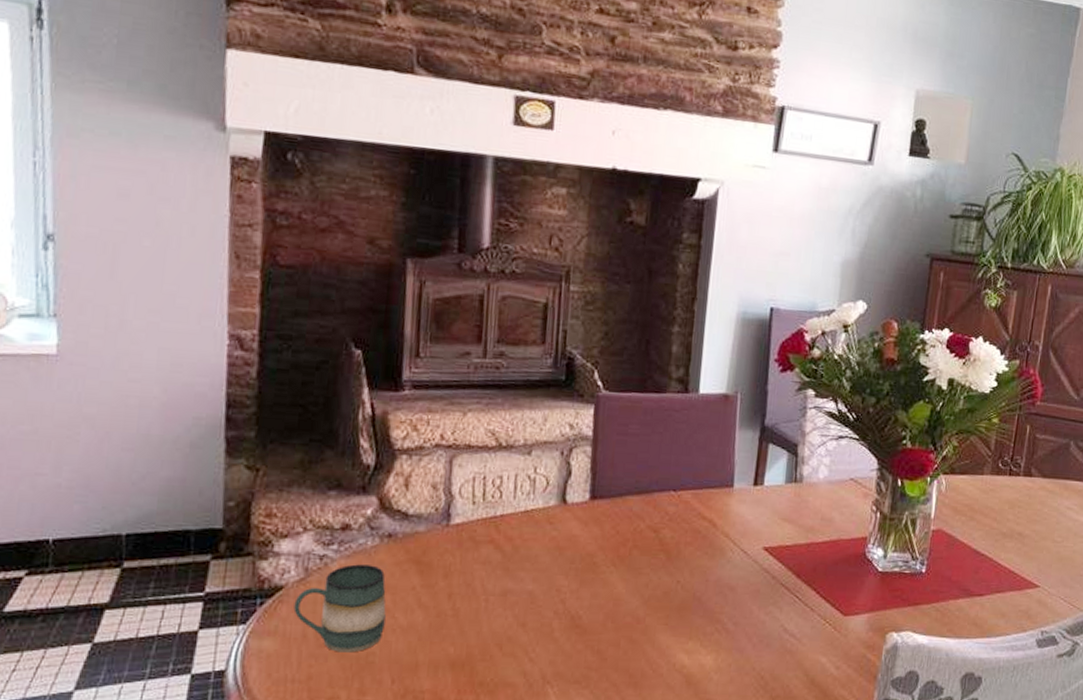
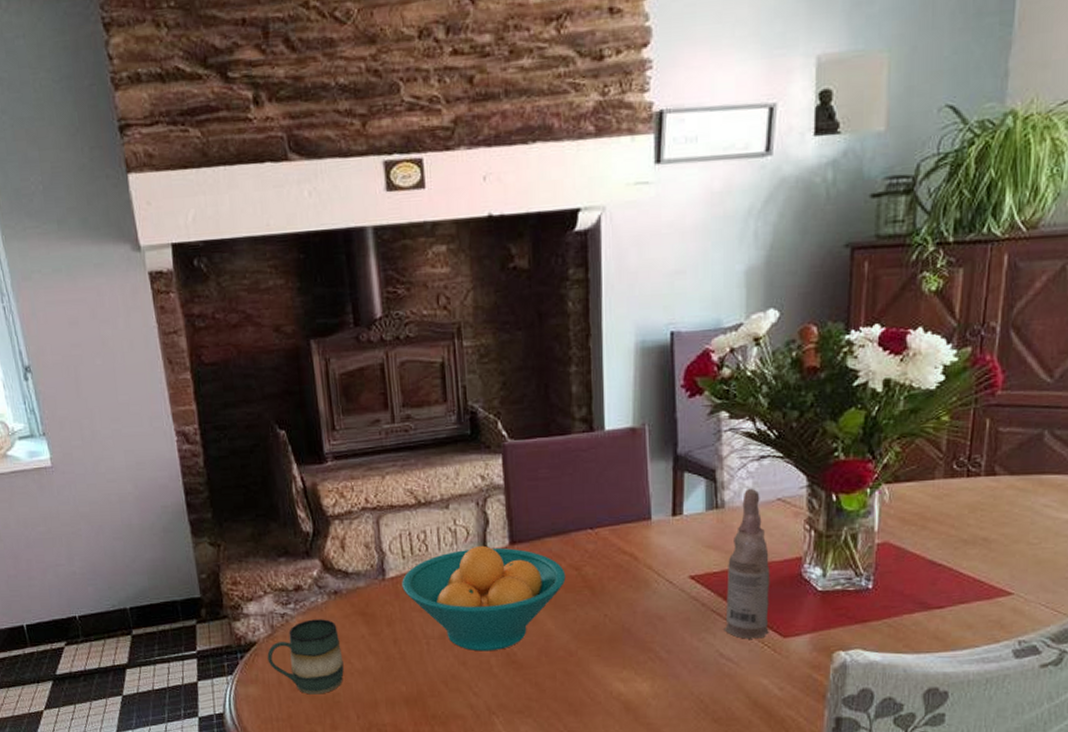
fruit bowl: none [467,497,643,613] -> present [402,545,566,652]
bottle: none [790,465,839,616] -> present [724,488,770,639]

